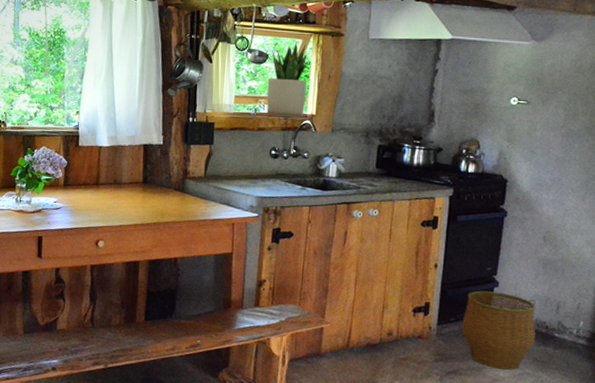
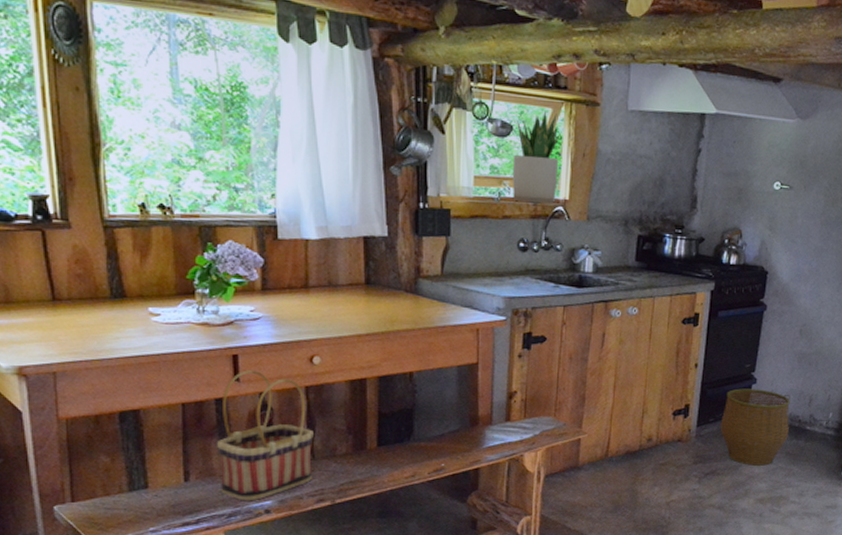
basket: none [20,249,95,359] -> present [217,370,314,501]

